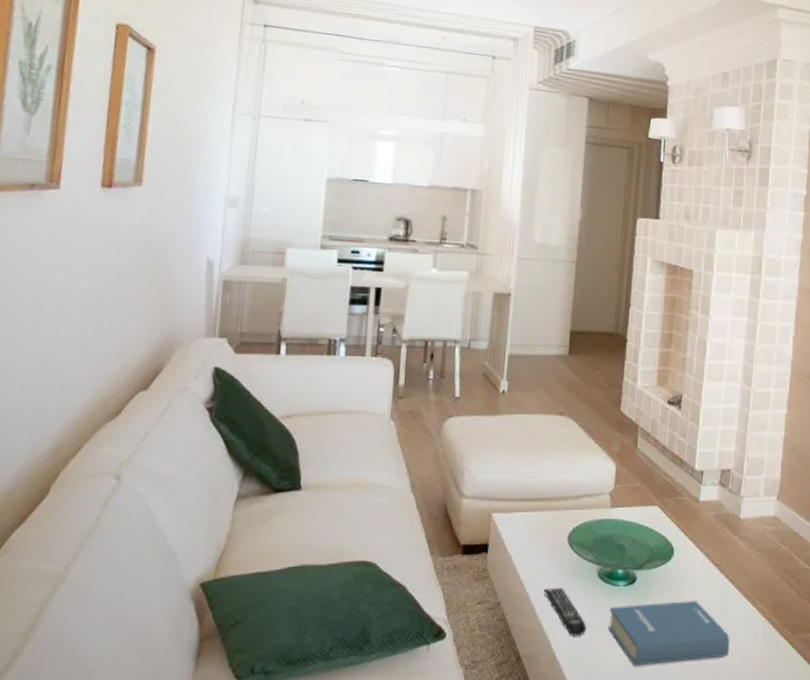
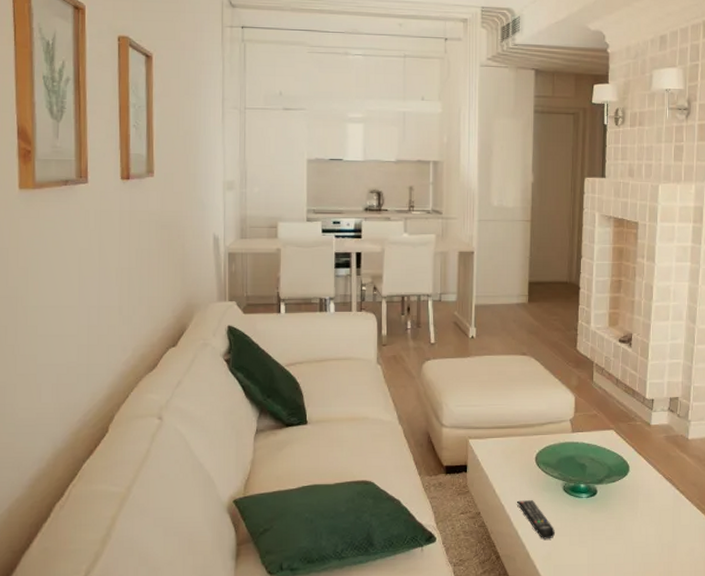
hardback book: present [608,601,730,667] -> none [574,509,682,564]

